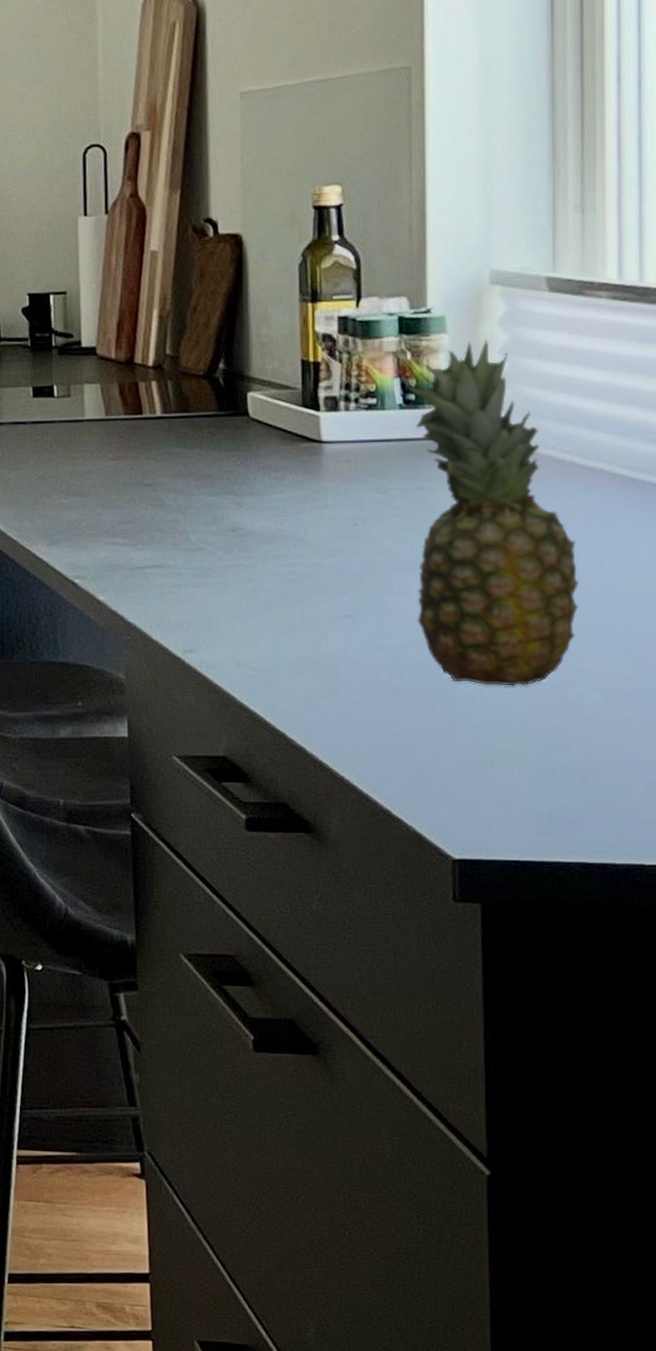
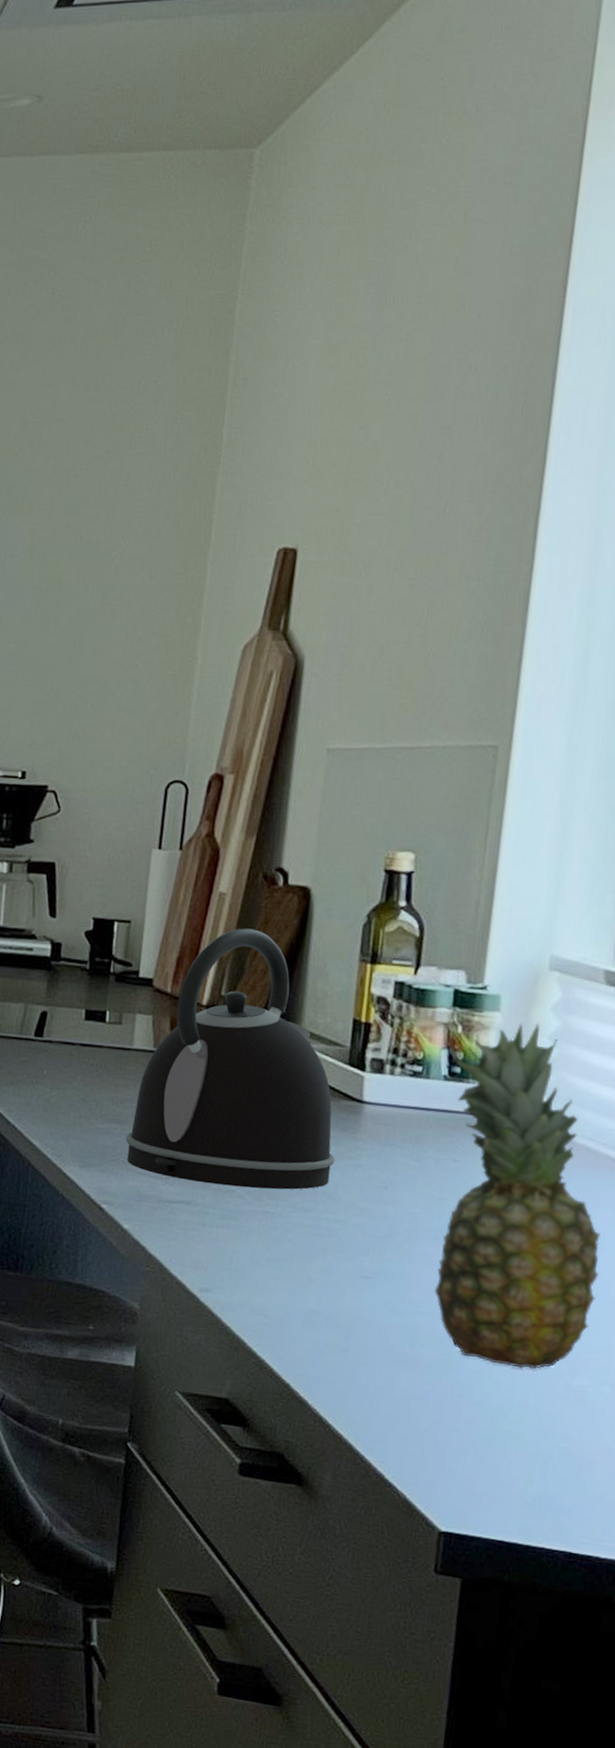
kettle: none [89,283,301,545] -> present [125,928,335,1190]

